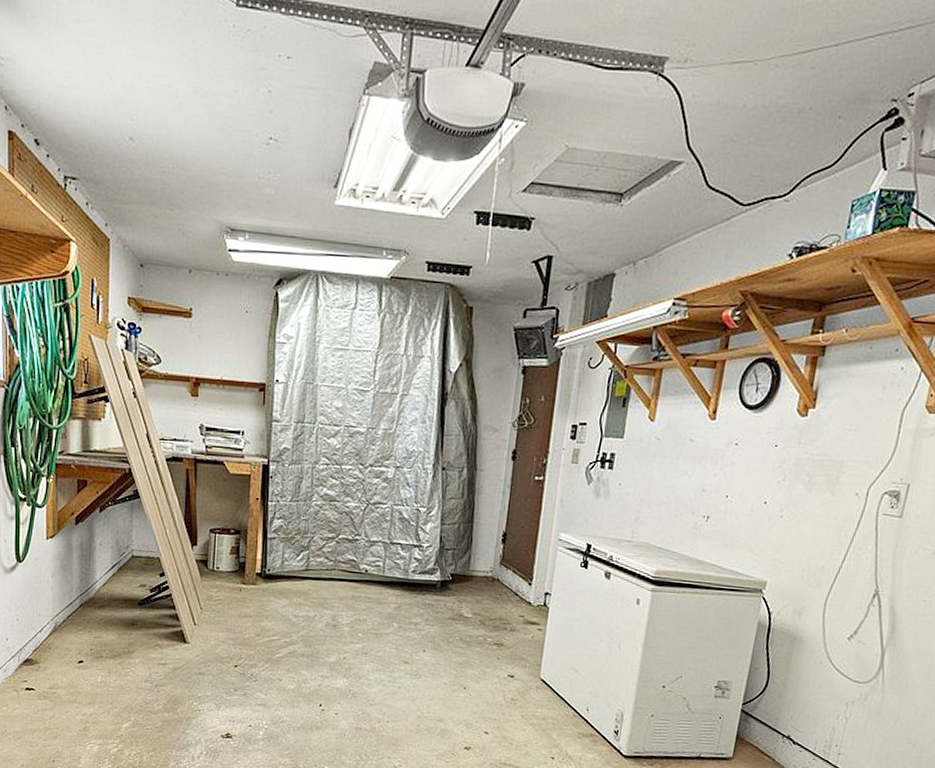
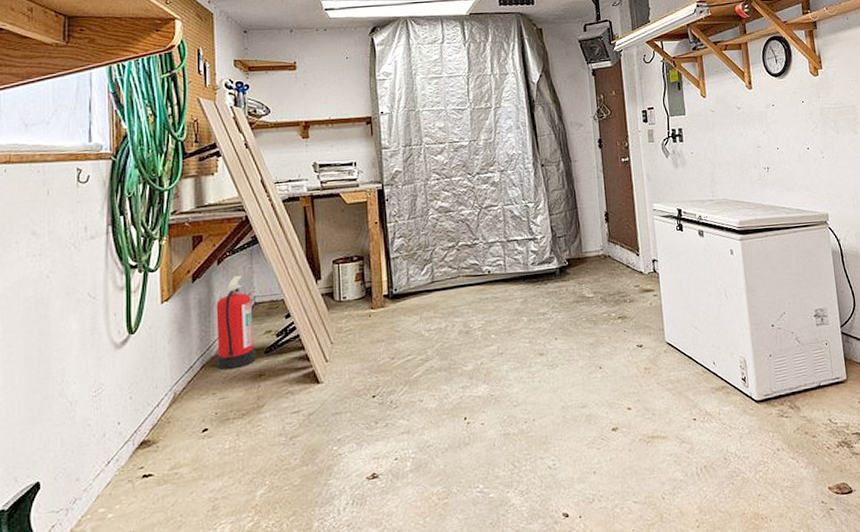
fire extinguisher: none [93,525,130,614] -> present [216,274,256,371]

